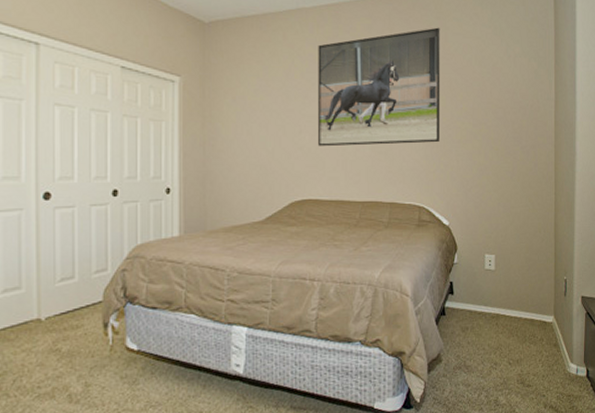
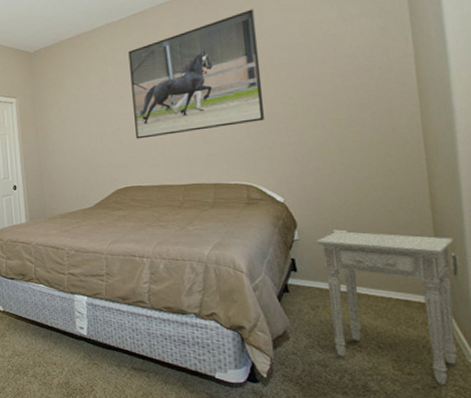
nightstand: none [470,255,567,393] -> present [315,231,458,385]

